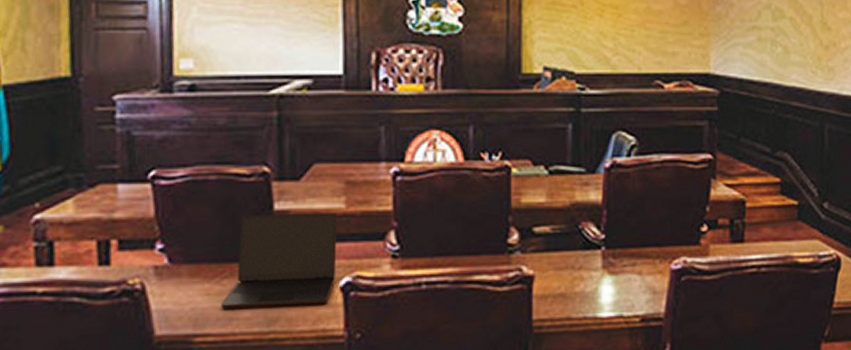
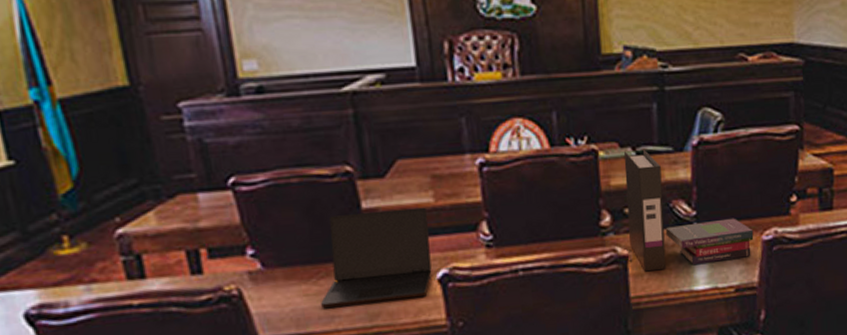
binder: none [535,168,573,294] -> present [623,149,667,272]
books: none [573,244,662,291] -> present [665,218,754,266]

